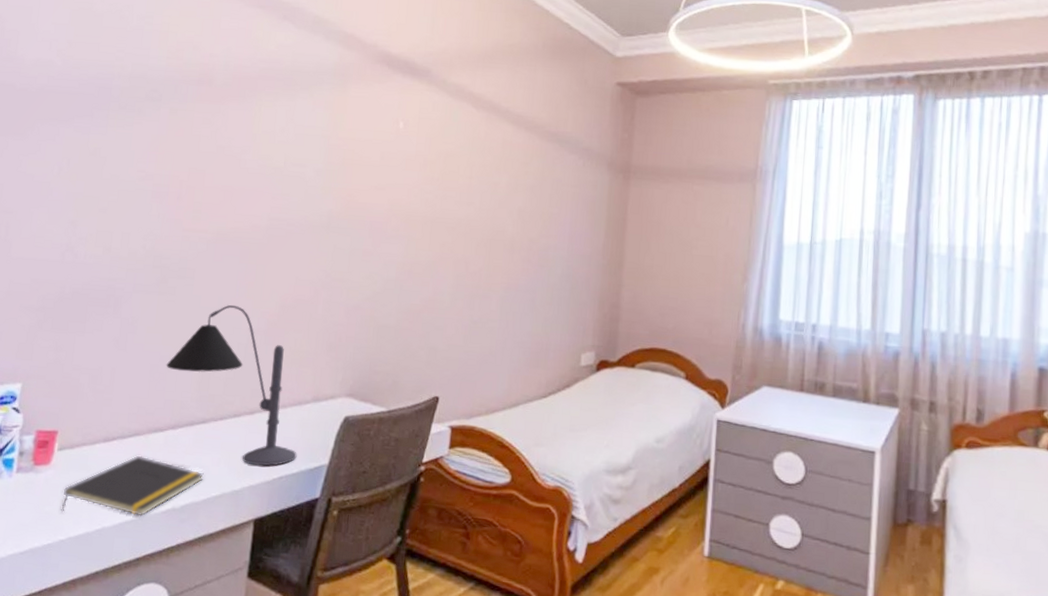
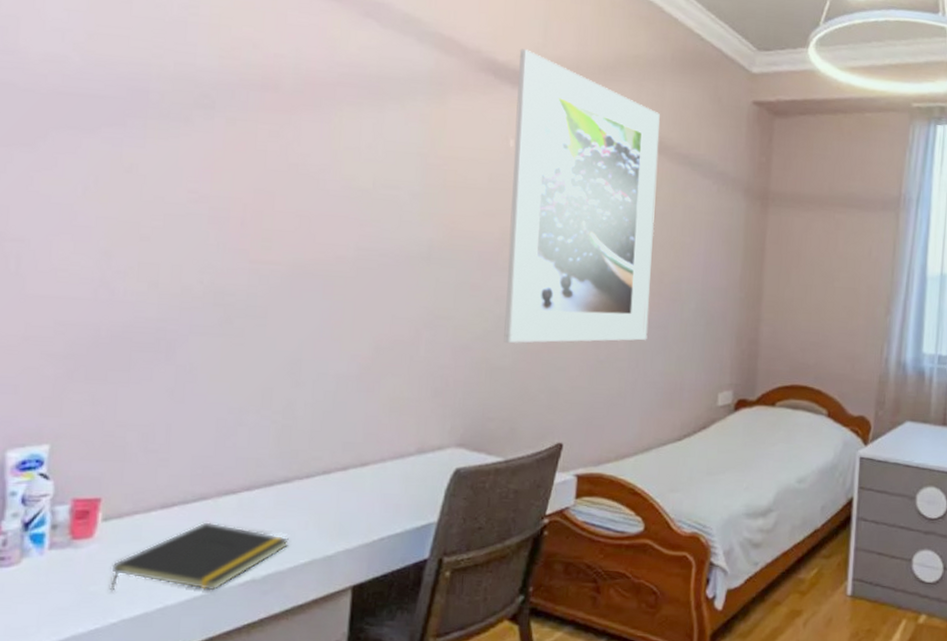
desk lamp: present [166,304,297,467] -> none [236,347,401,528]
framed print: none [390,42,532,304] -> present [504,49,660,343]

